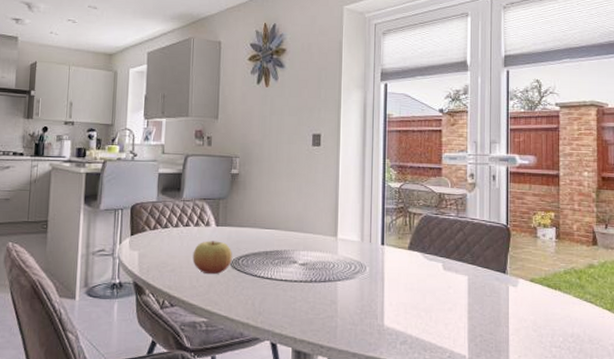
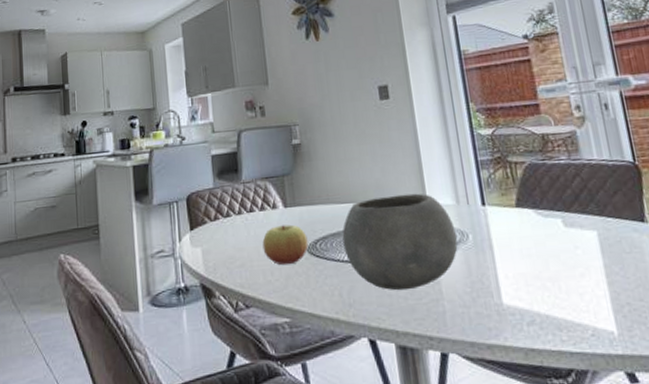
bowl: none [262,227,356,306] -> present [342,193,458,291]

